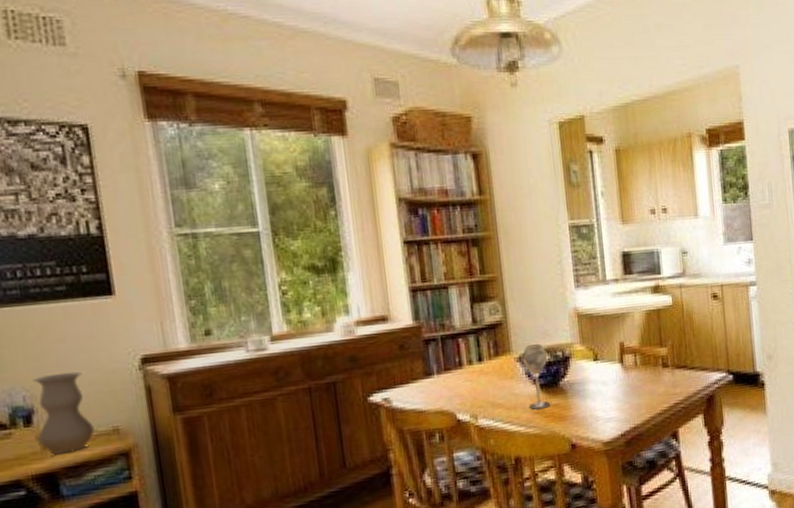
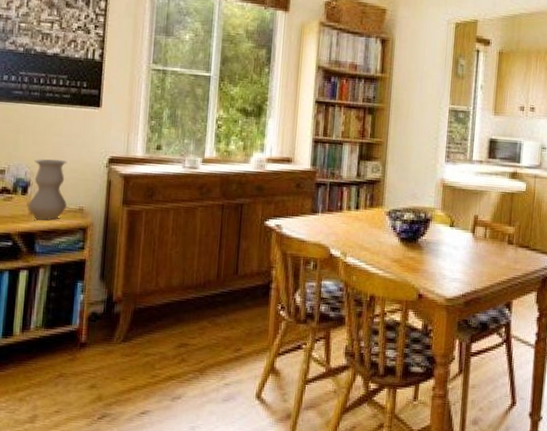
wineglass: present [523,344,550,410] -> none [389,203,412,259]

